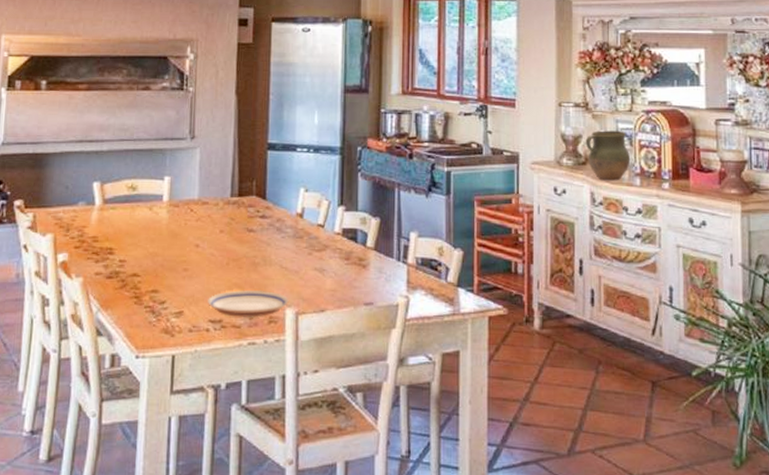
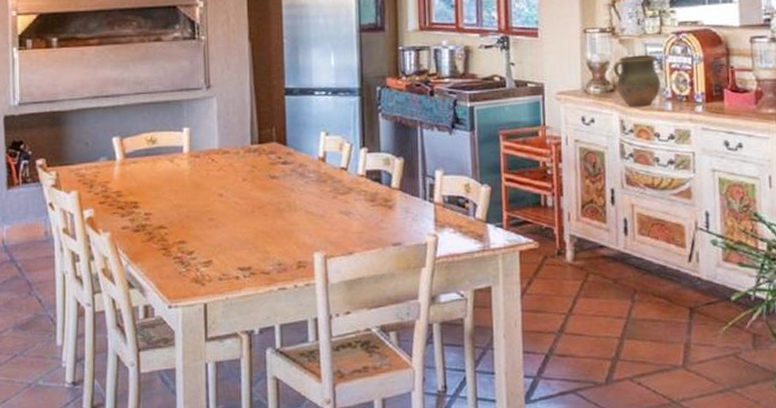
plate: present [208,289,289,317] -> none [235,235,316,264]

